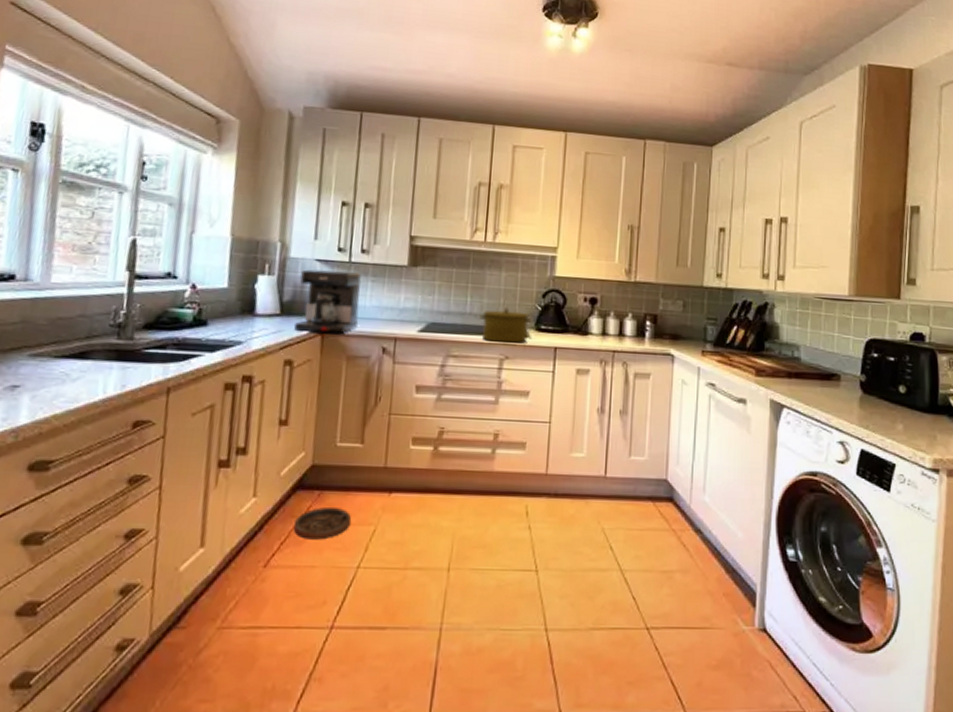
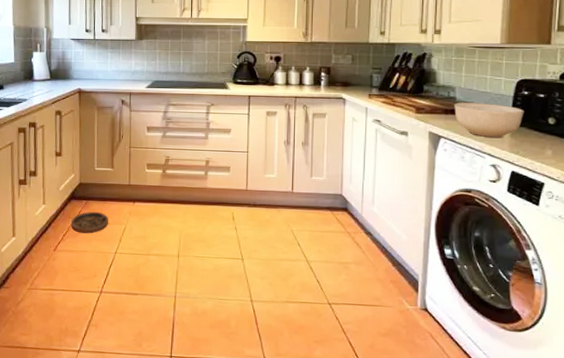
coffee maker: present [294,269,361,333] -> none [60,46,104,91]
cooking pot: present [480,306,532,344] -> none [190,66,230,94]
bowl: none [799,363,874,409] -> present [454,102,524,138]

